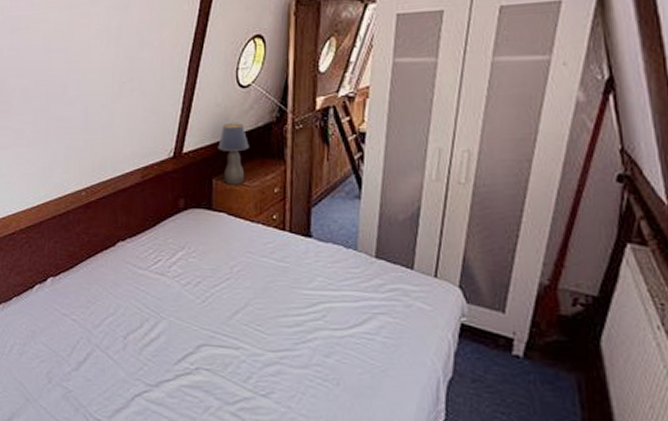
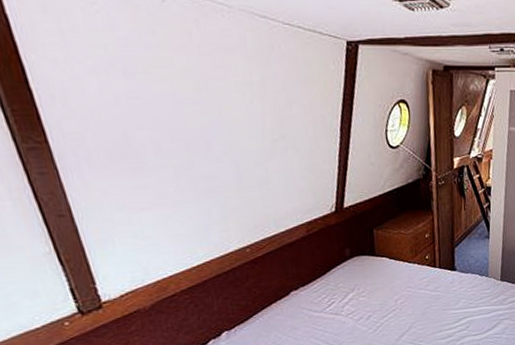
table lamp: present [218,123,249,185] -> none [375,180,402,234]

